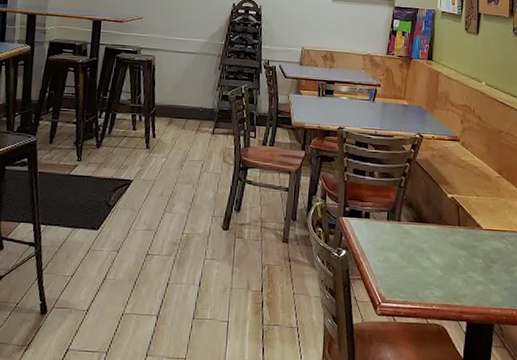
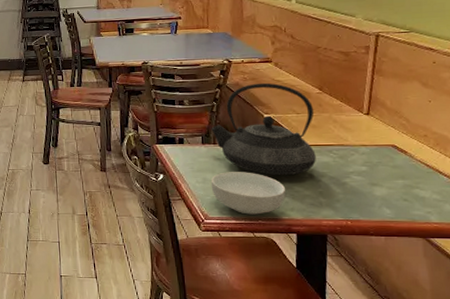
cereal bowl: none [391,252,461,300] -> present [211,172,286,215]
teapot: none [397,161,493,260] -> present [211,82,316,176]

